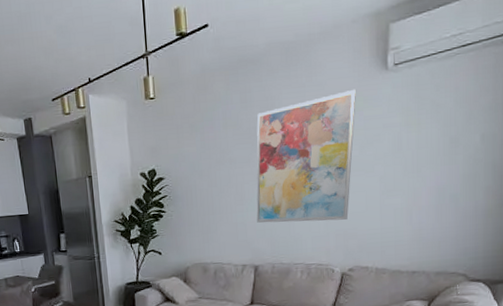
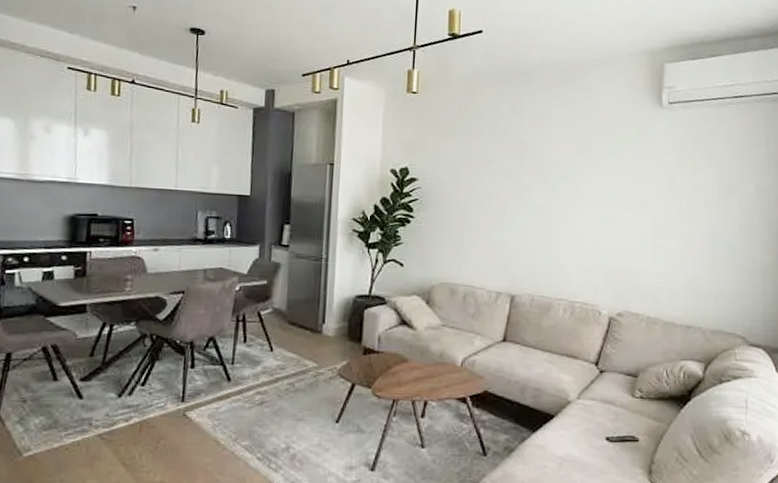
wall art: present [256,89,356,223] -> none [517,119,630,257]

